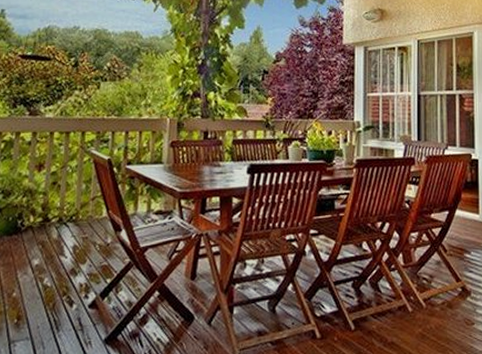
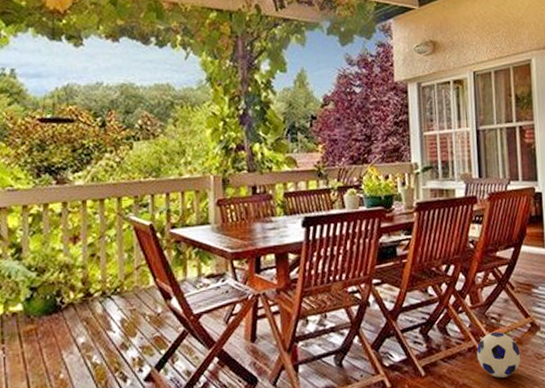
soccer ball: none [406,292,450,340] -> present [476,331,521,378]

